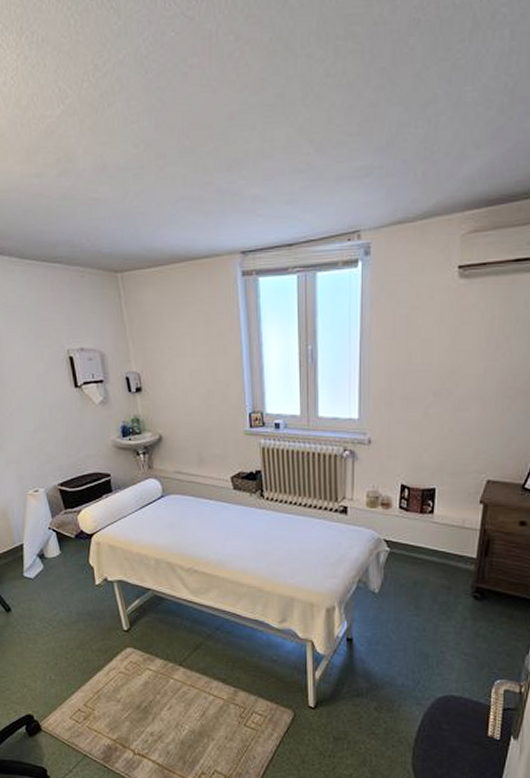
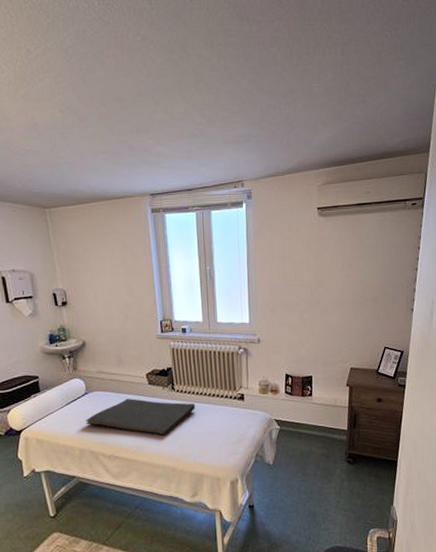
hand towel: none [161,505,287,550] -> present [85,398,195,436]

